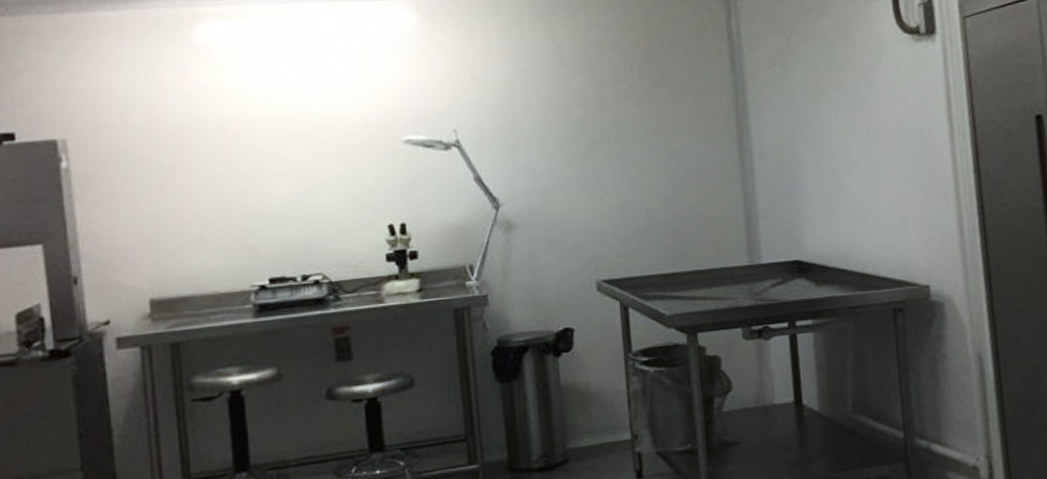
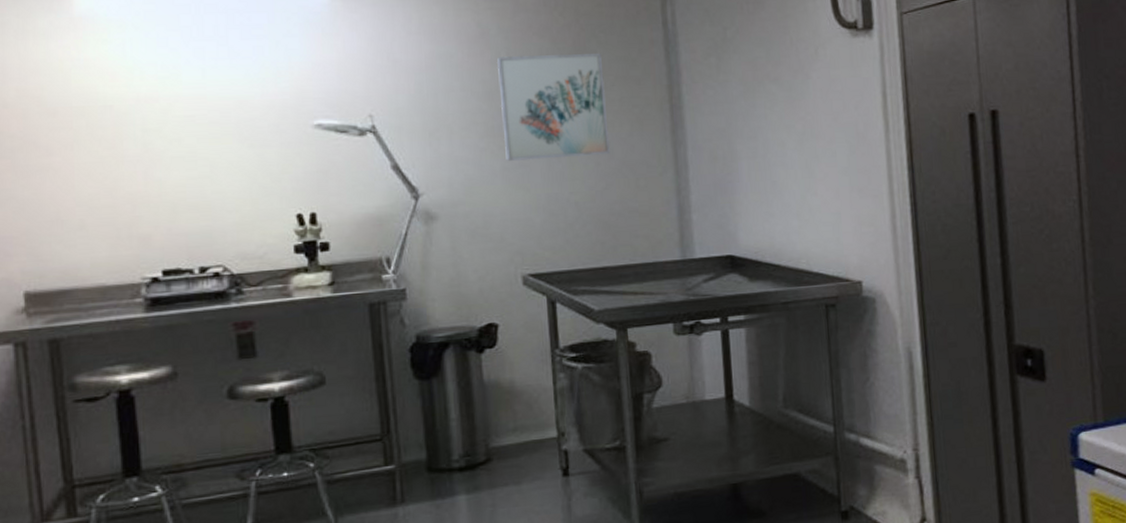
wall art: none [570,66,679,172] -> present [496,54,610,162]

